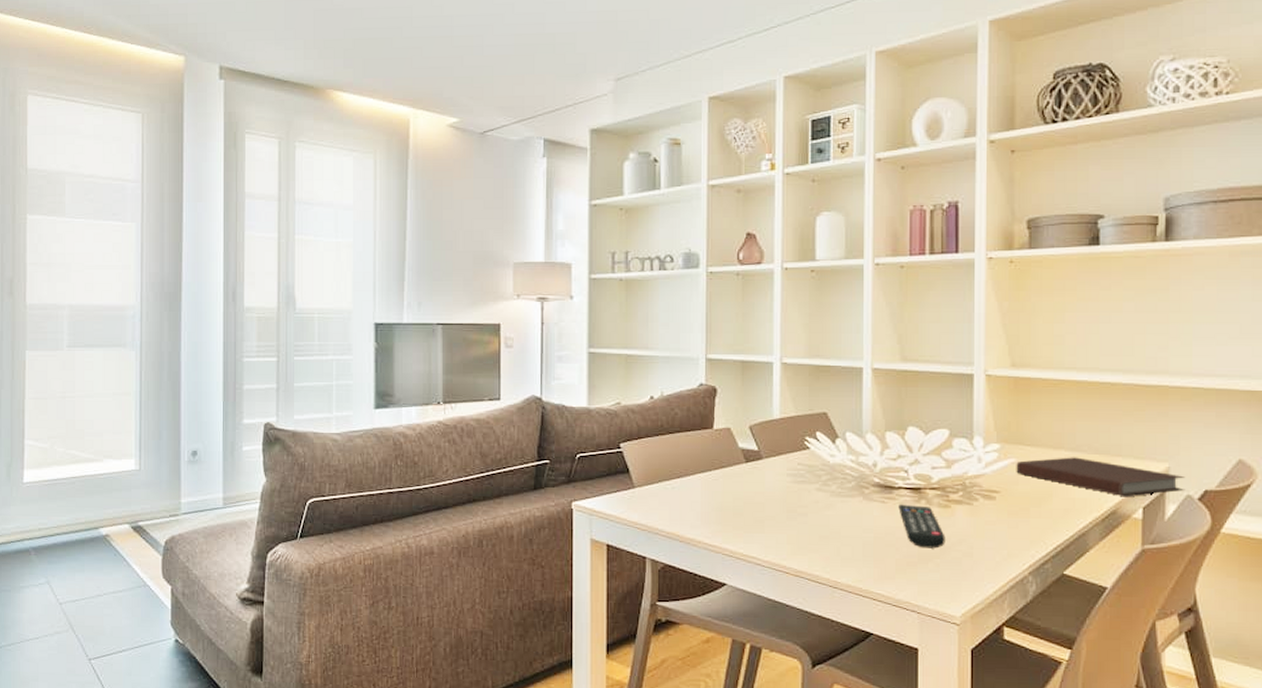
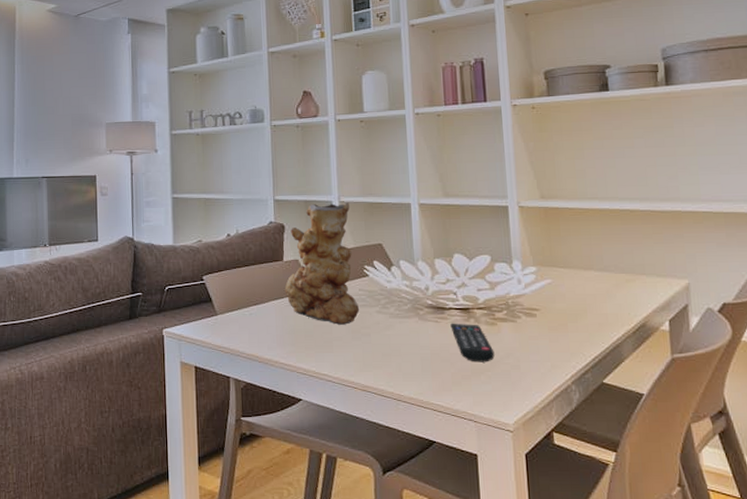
vase: none [713,364,797,503] -> present [284,202,360,325]
notebook: present [1016,457,1186,497] -> none [552,276,706,312]

